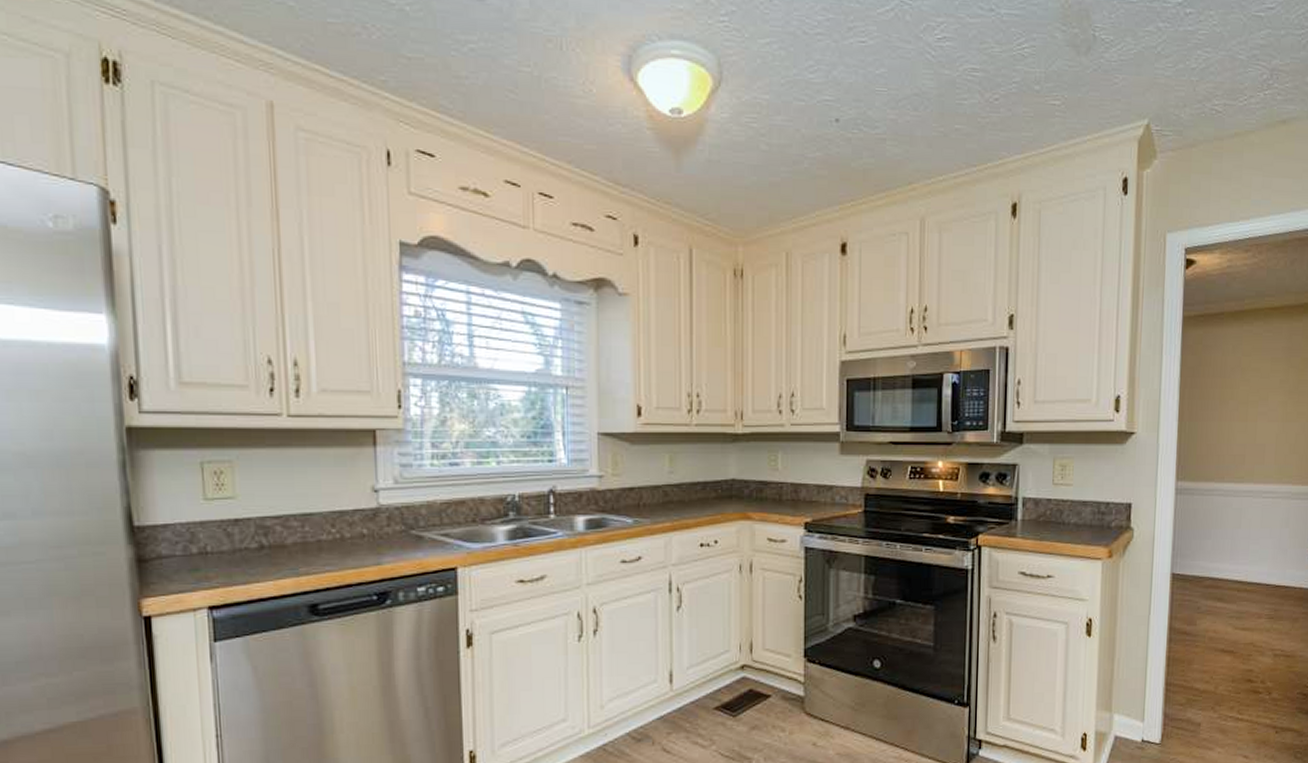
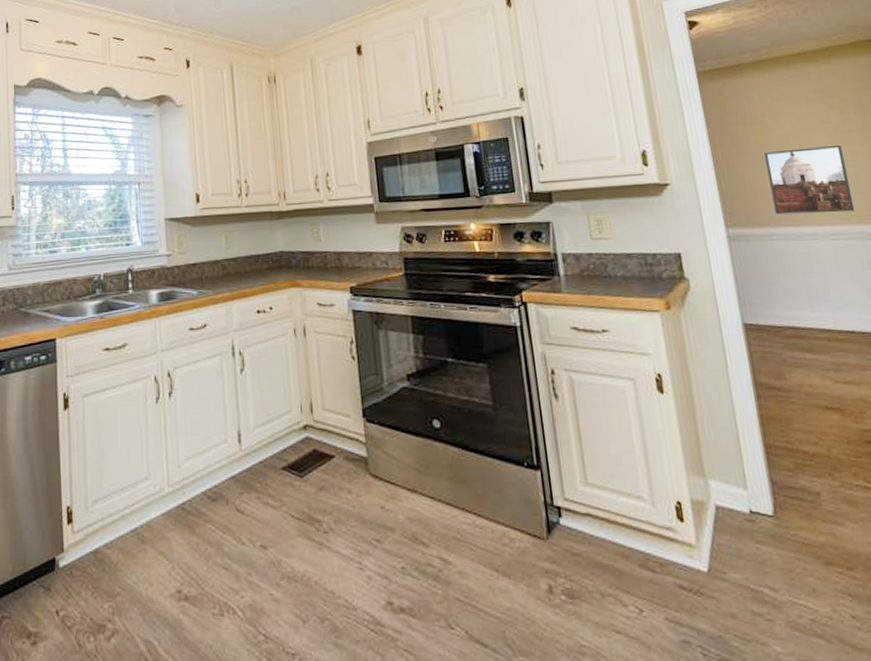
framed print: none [1221,406,1291,472] -> present [764,146,855,215]

